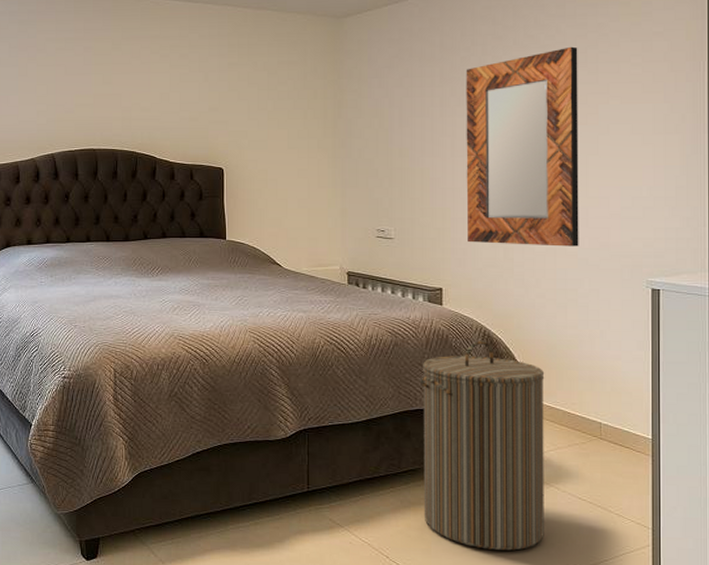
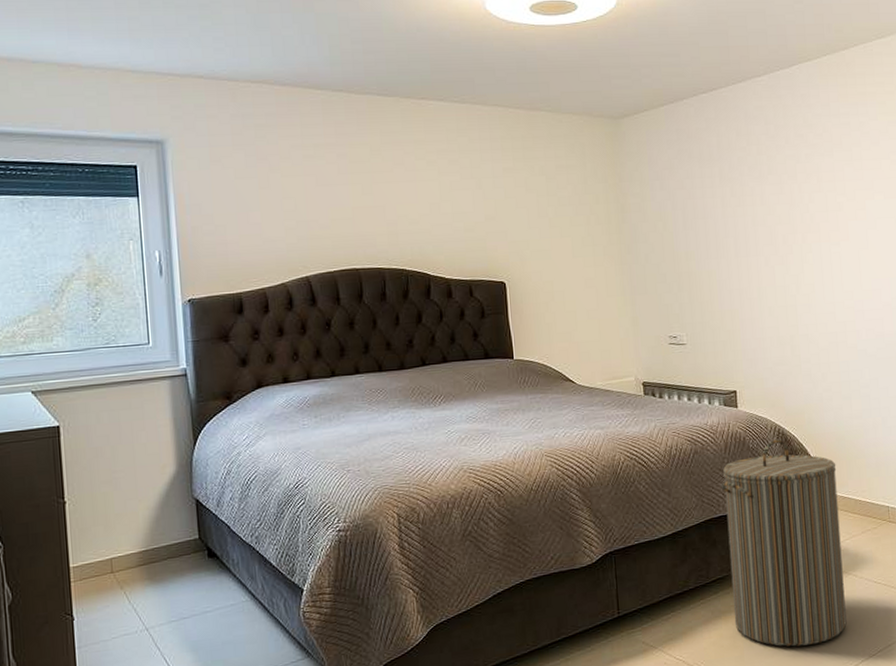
home mirror: present [466,46,579,247] -> none [743,145,858,343]

